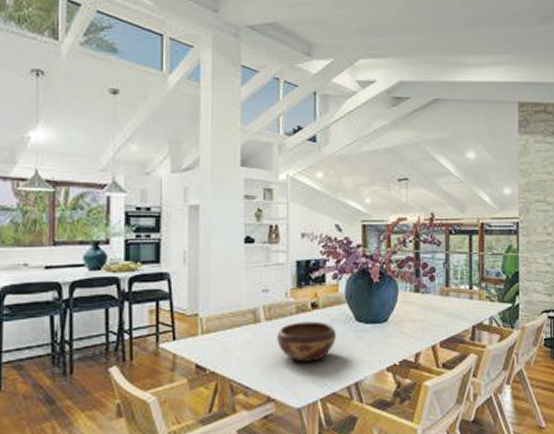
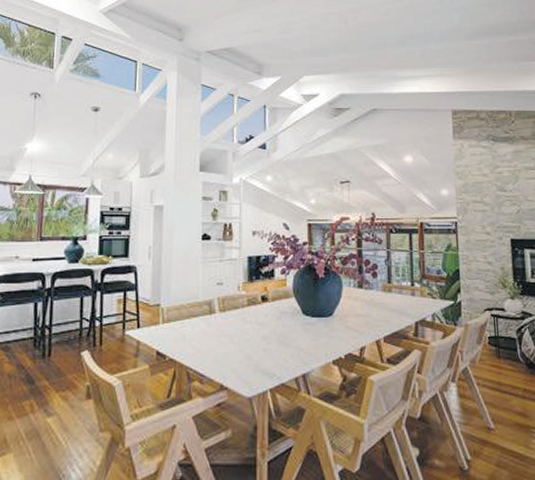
decorative bowl: present [277,321,336,362] -> none [230,314,284,353]

